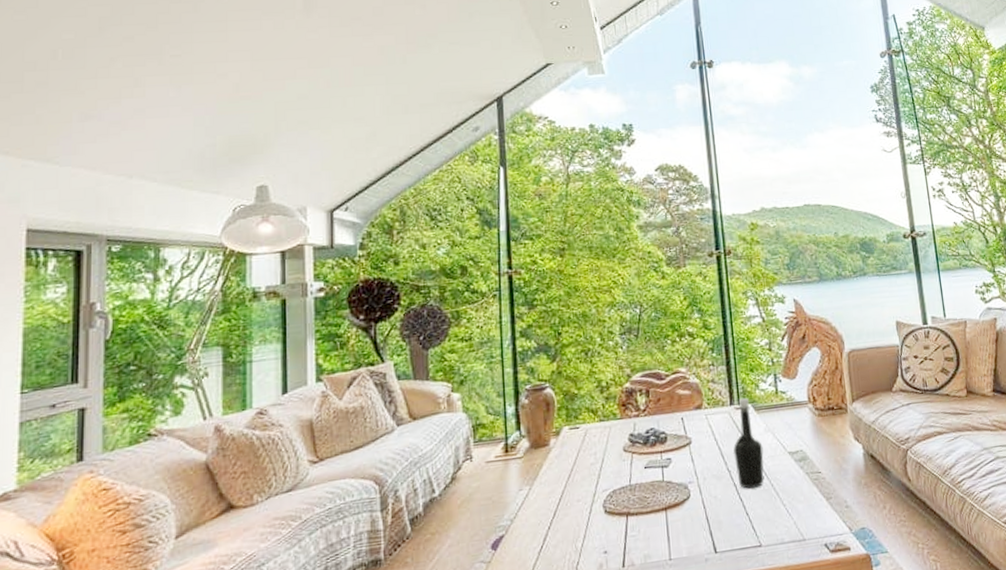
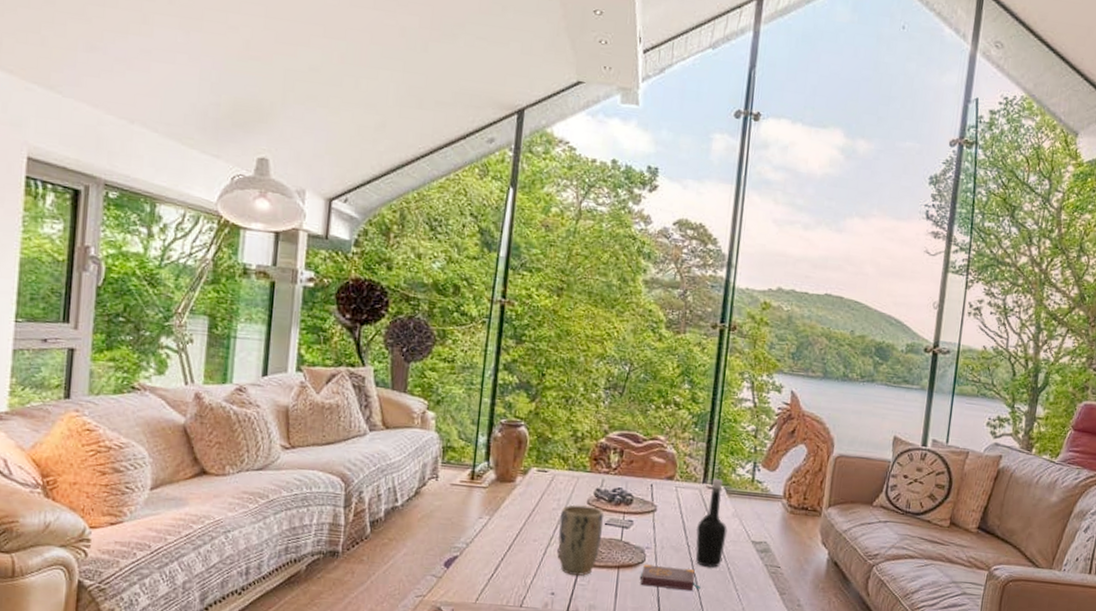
plant pot: none [600,452,645,528] -> present [558,504,605,576]
book: none [688,494,750,523] -> present [639,564,701,590]

